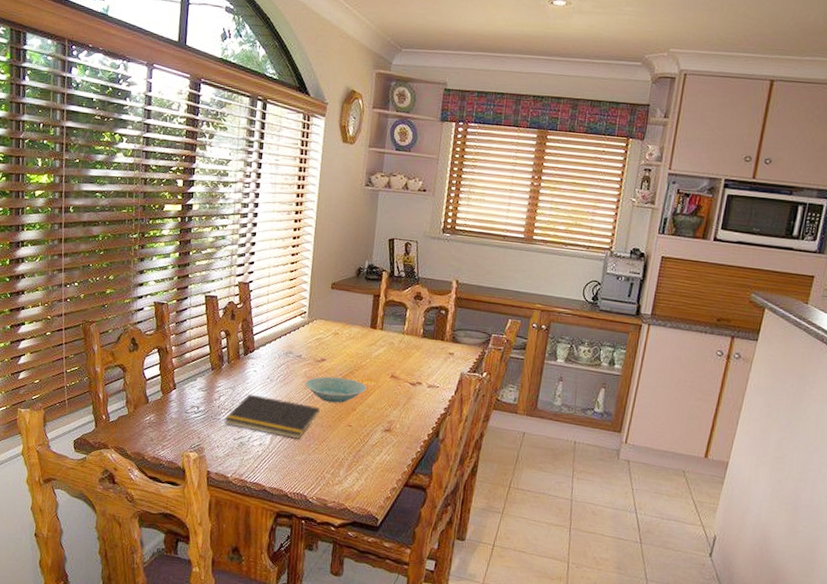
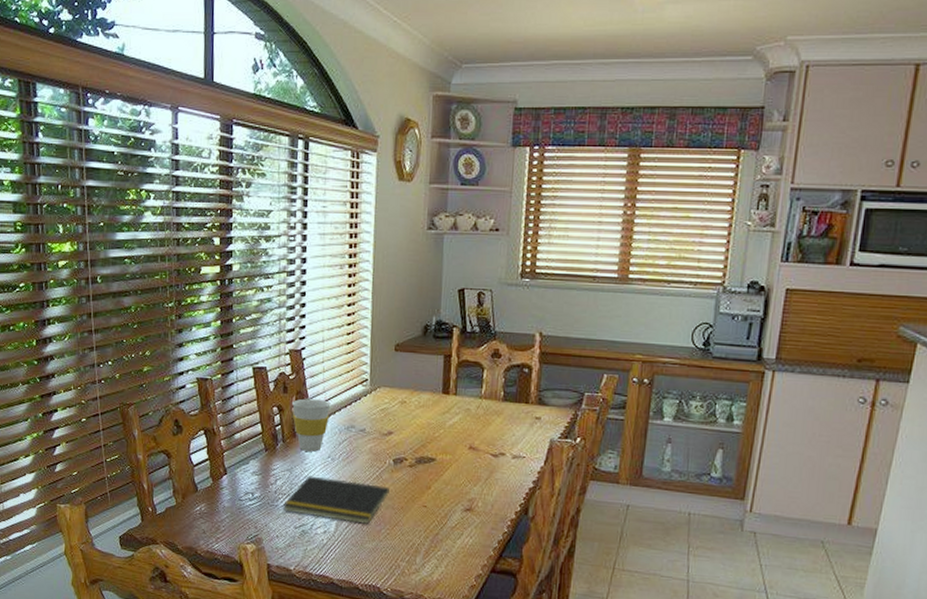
cup: none [238,325,273,373] -> present [292,398,331,452]
bowl: present [305,376,367,404] -> none [371,452,442,482]

